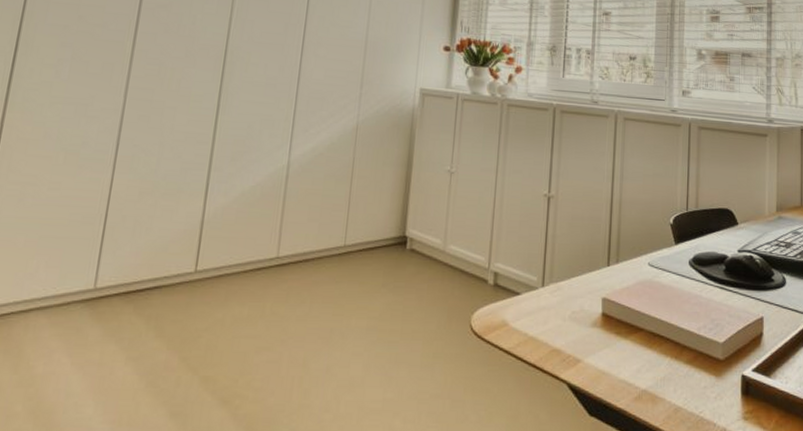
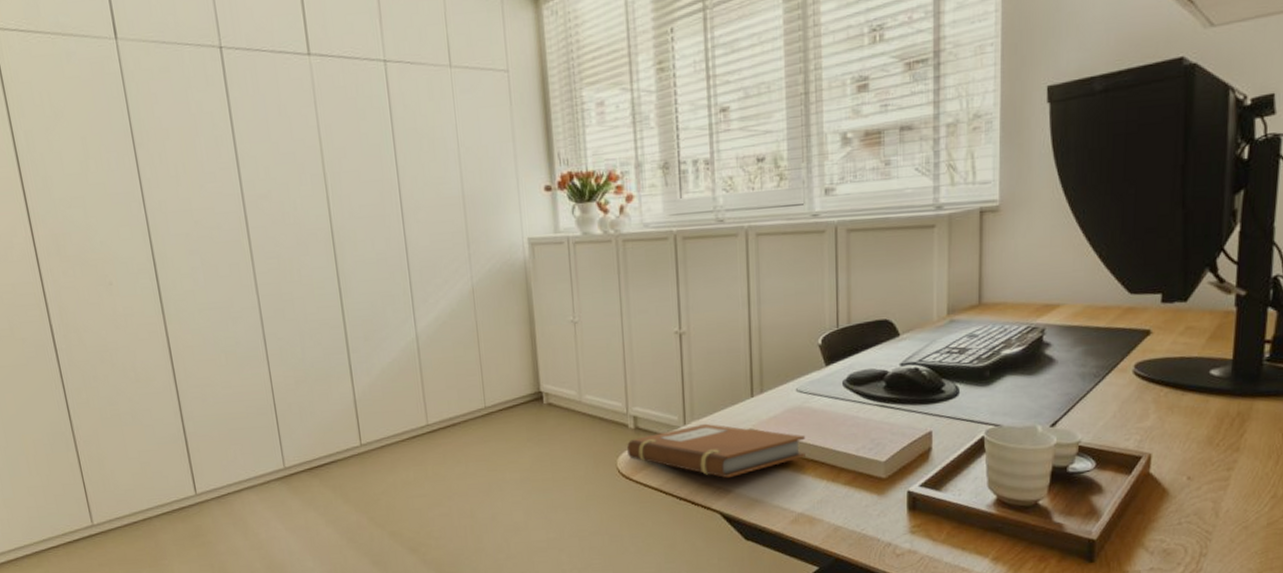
notebook: none [483,287,654,347] -> present [627,423,807,479]

